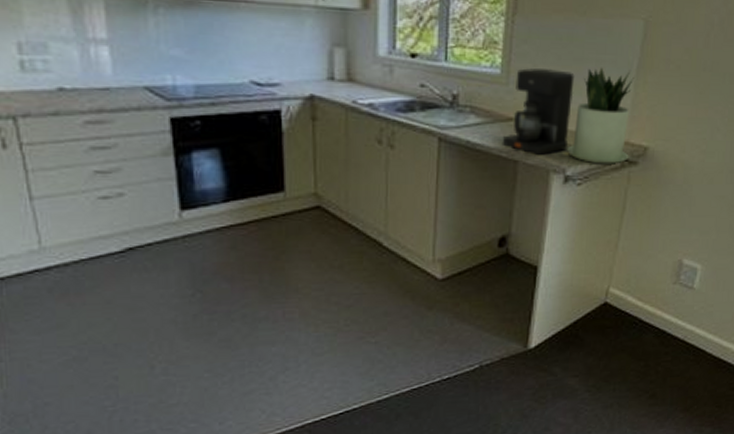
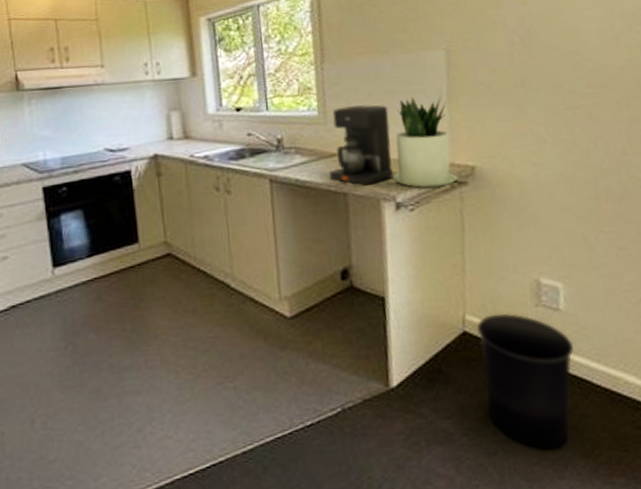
waste bin: none [612,288,698,405] -> present [477,312,574,450]

